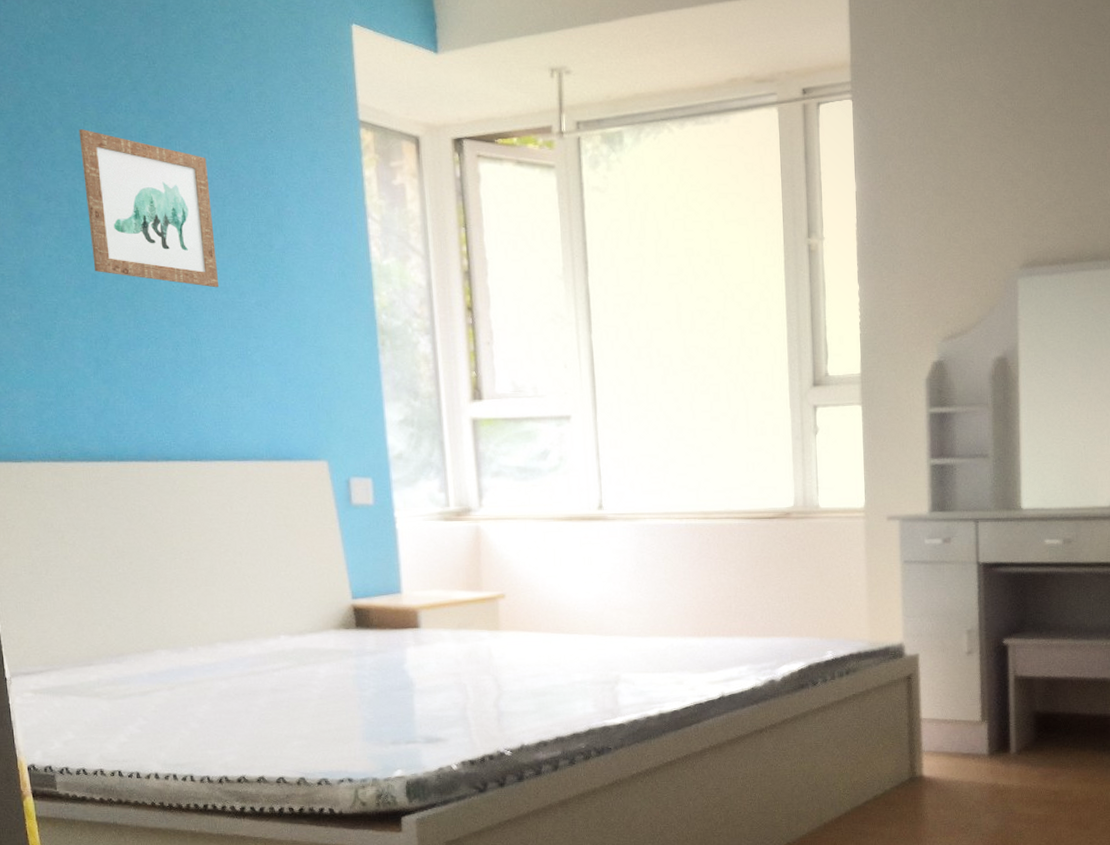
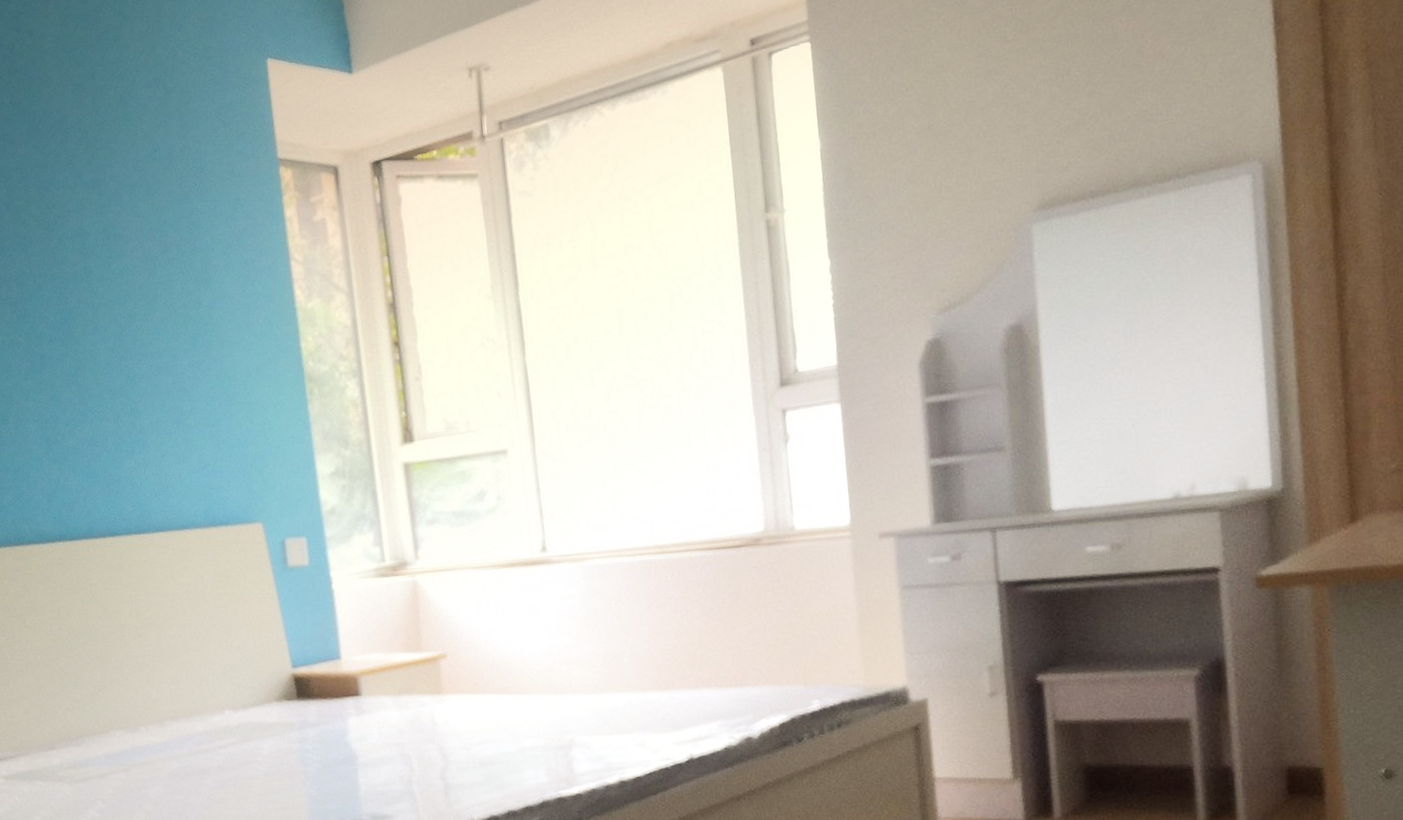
wall art: present [79,129,220,288] -> none [23,211,154,354]

